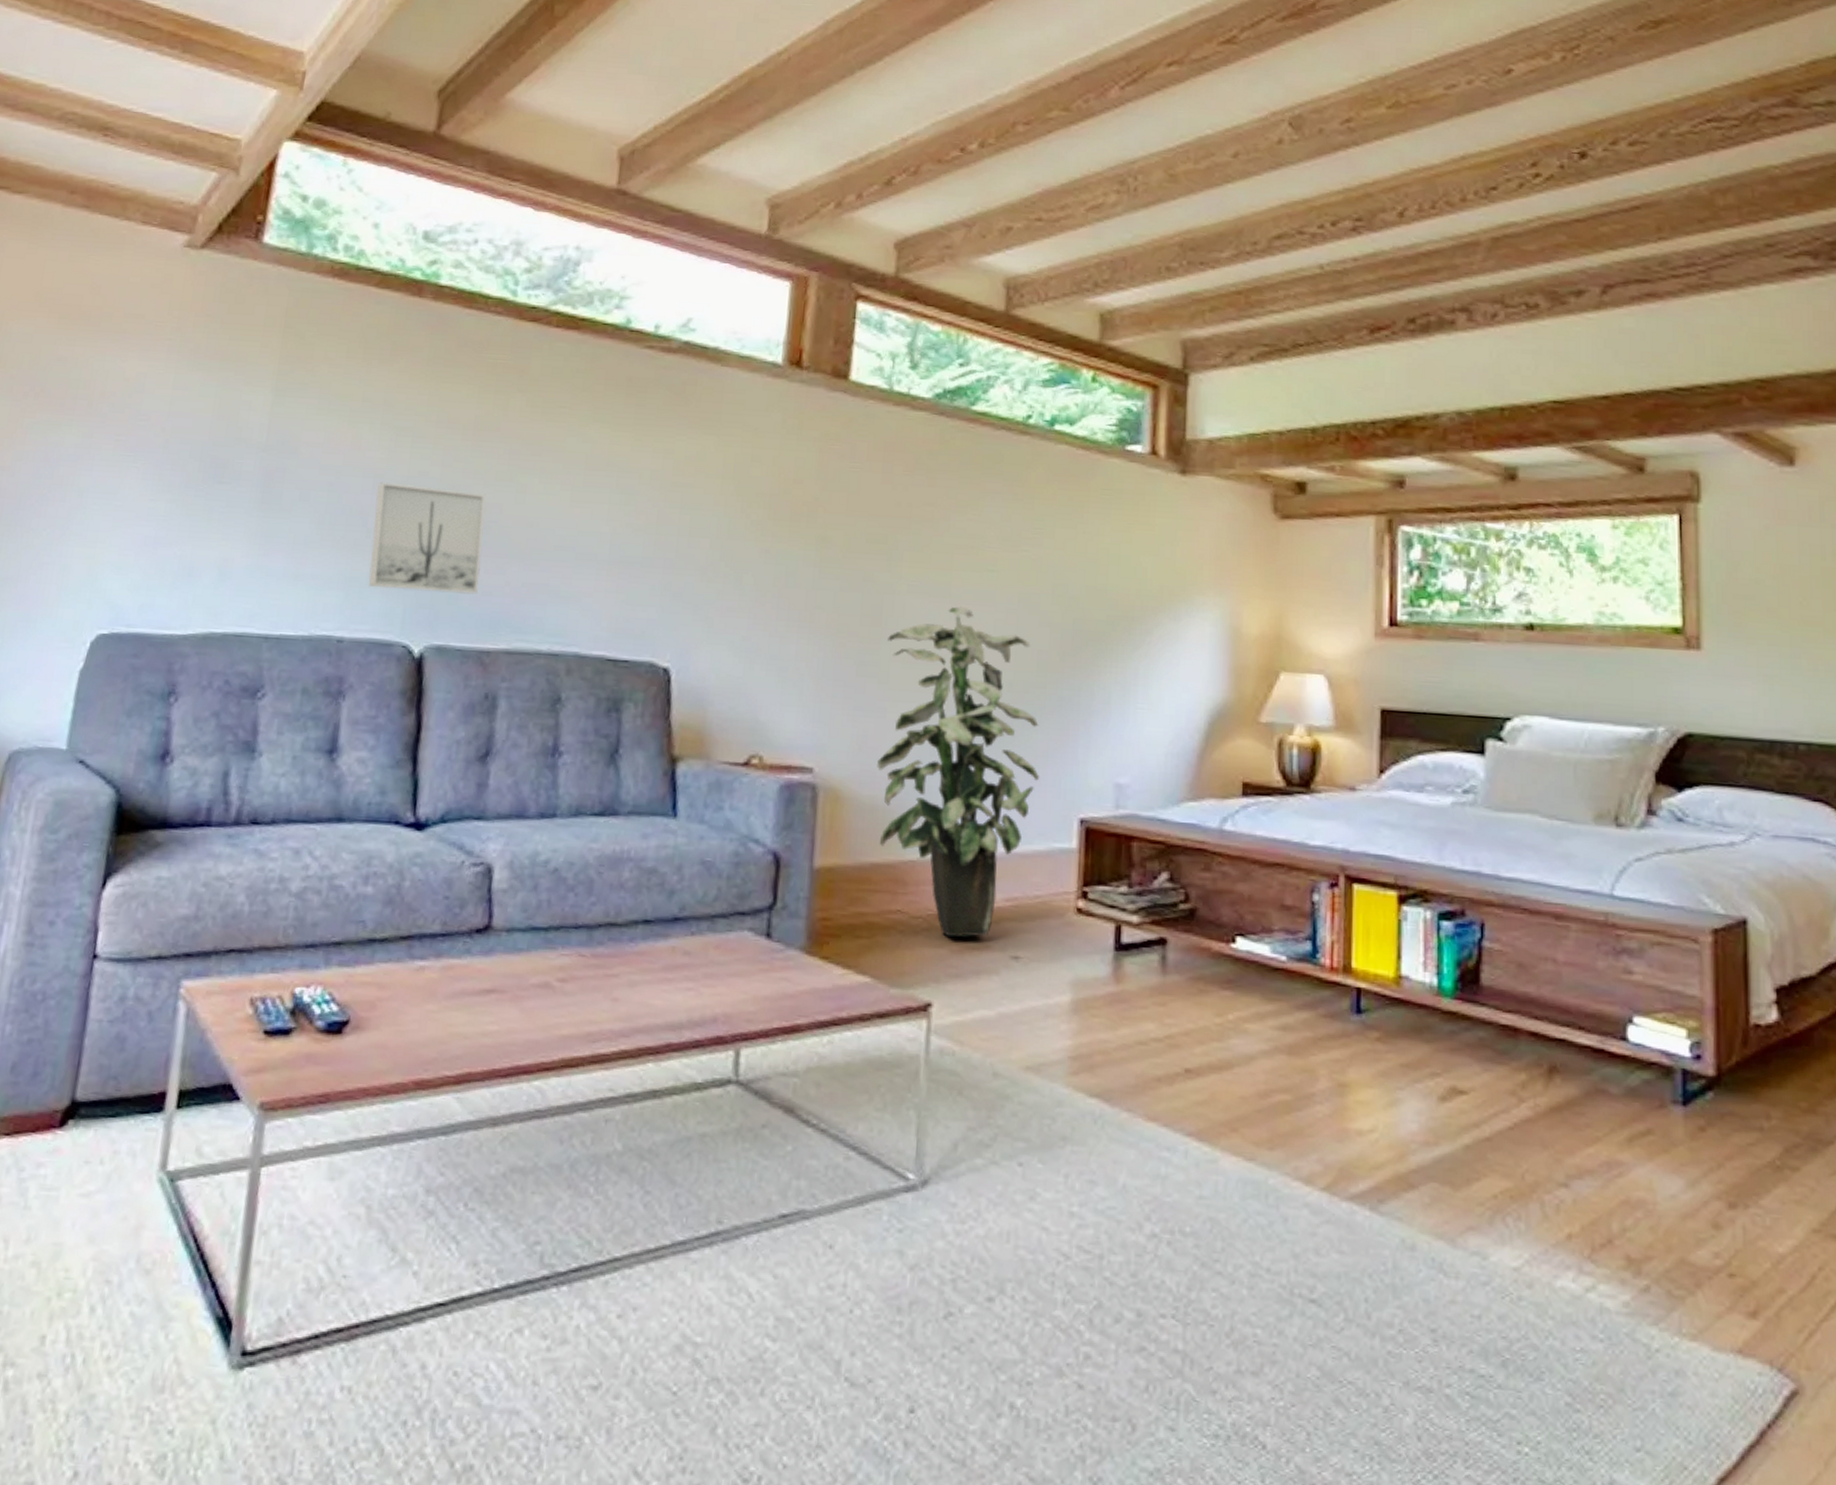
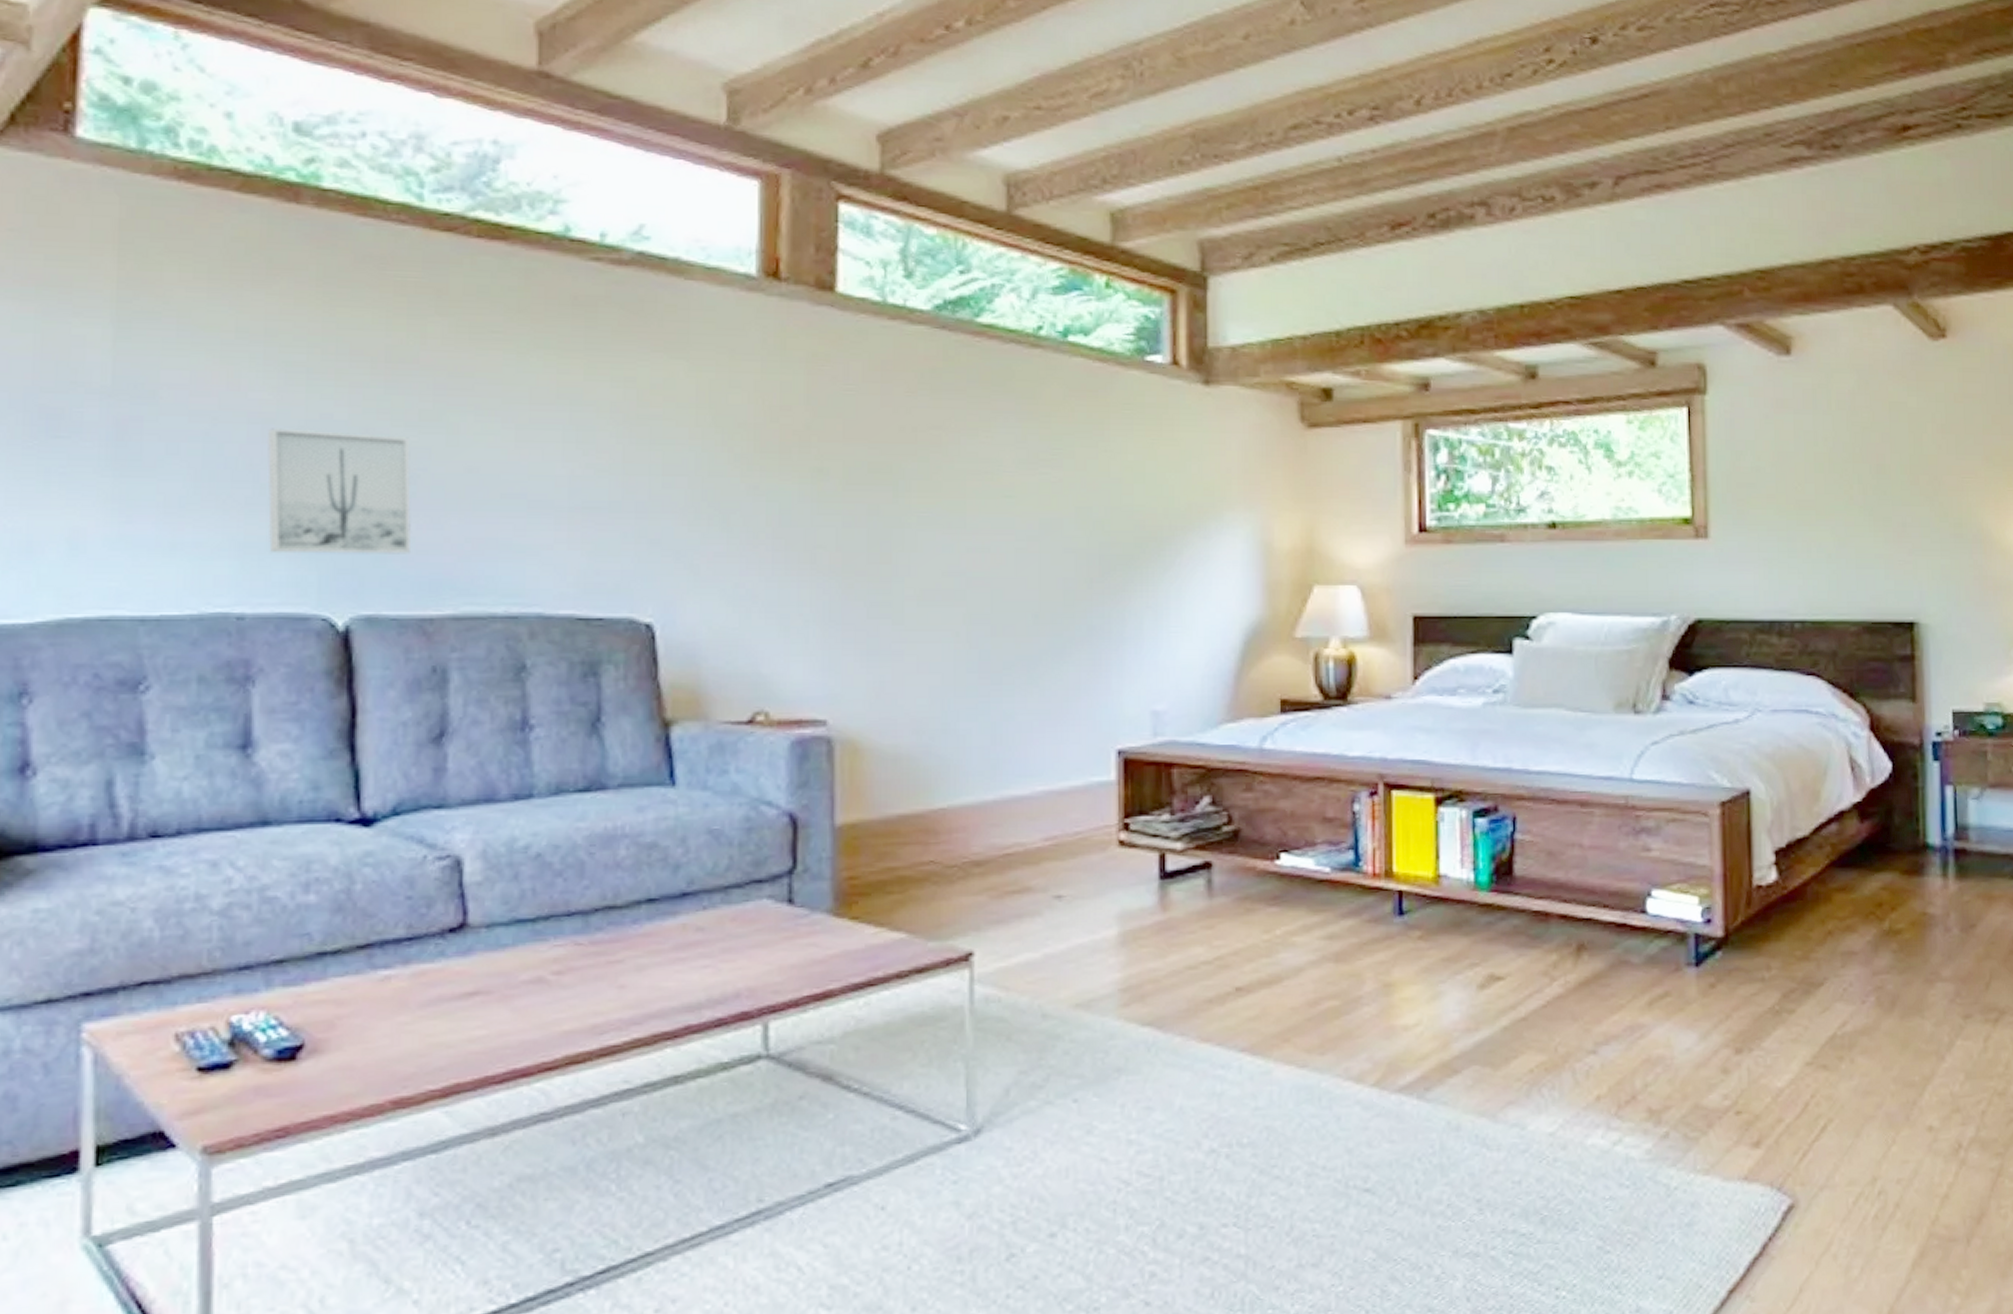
indoor plant: present [877,606,1040,937] -> none [897,537,1074,883]

